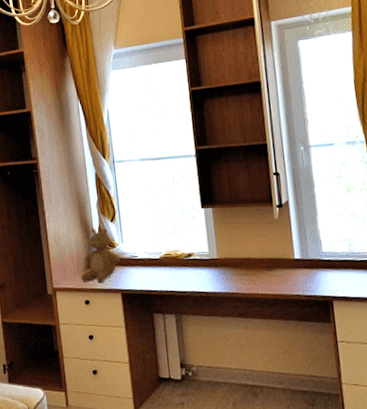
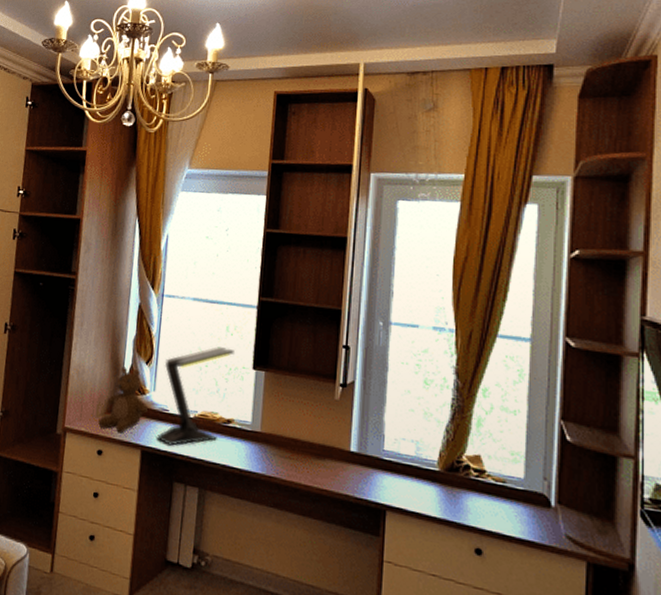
desk lamp: none [126,194,183,285] -> present [156,347,234,446]

